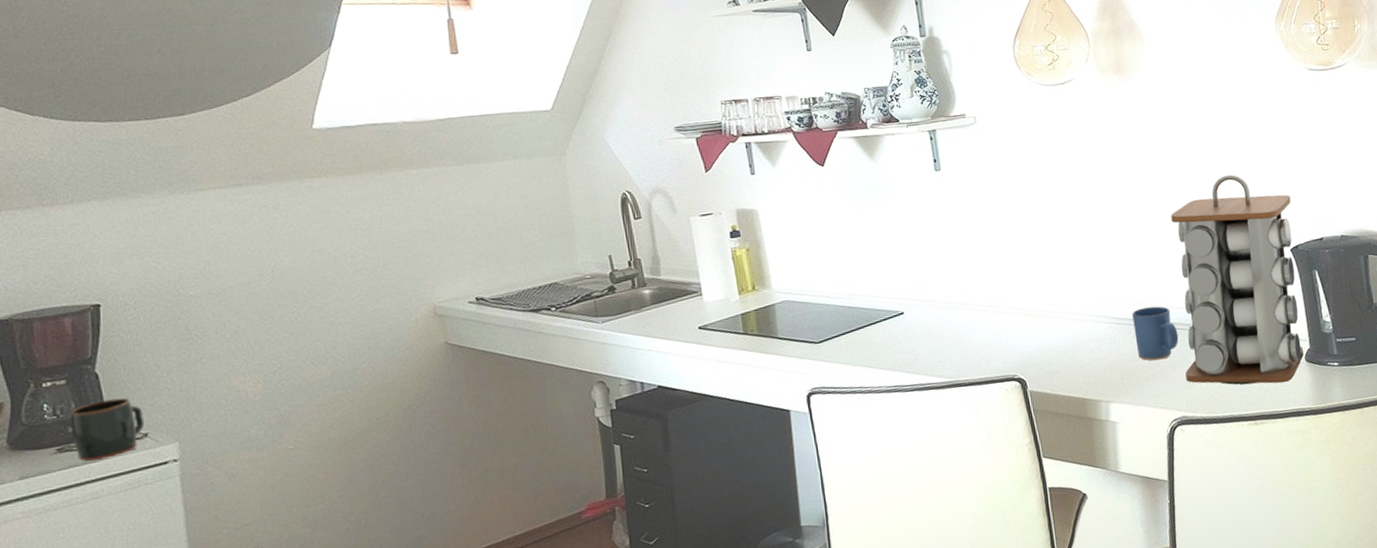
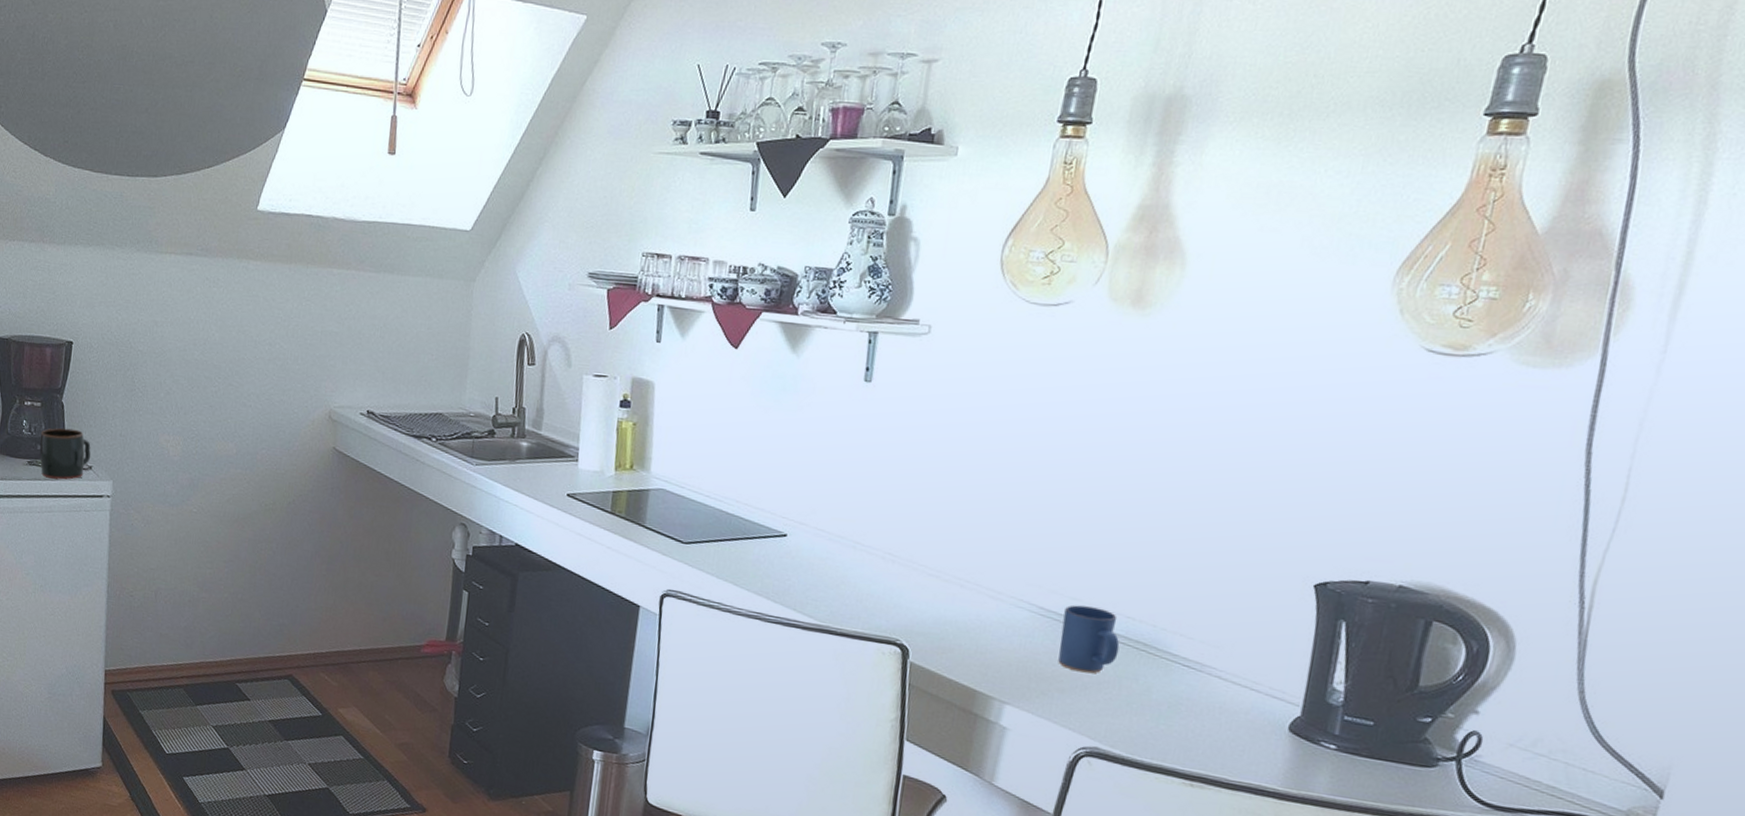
spice rack: present [1170,174,1304,385] -> none [1113,467,1338,749]

